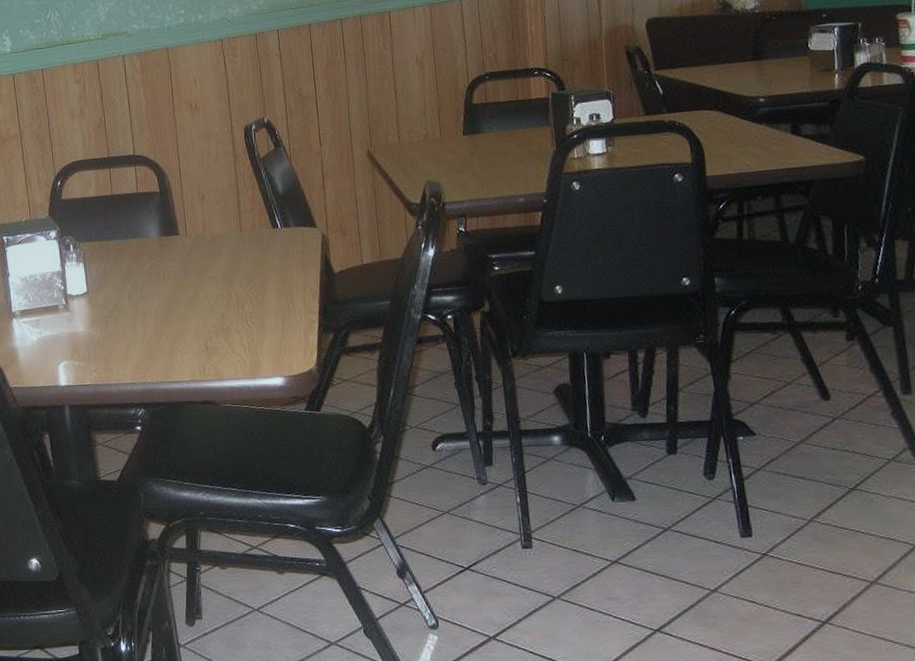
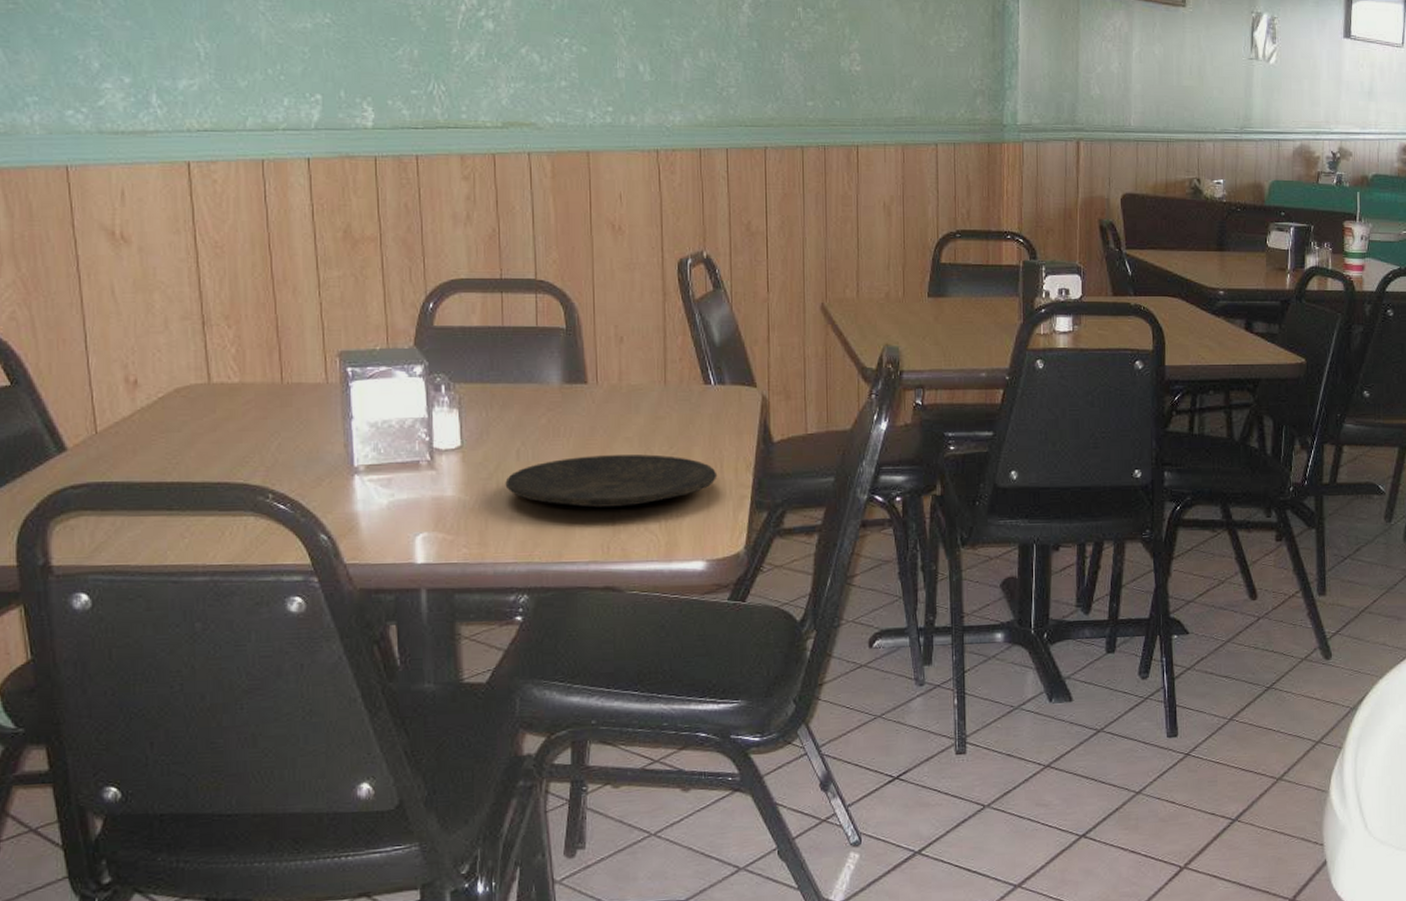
plate: none [121,289,289,336] -> present [505,454,718,508]

